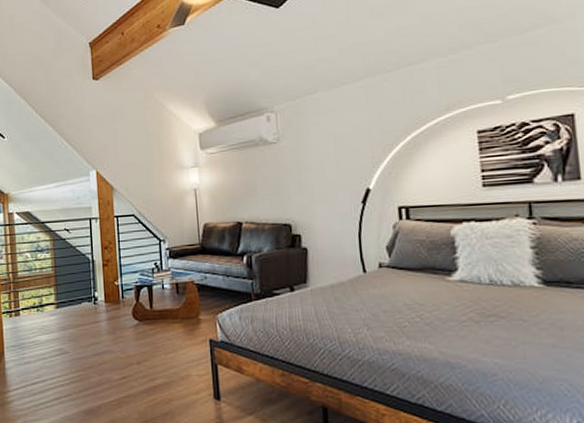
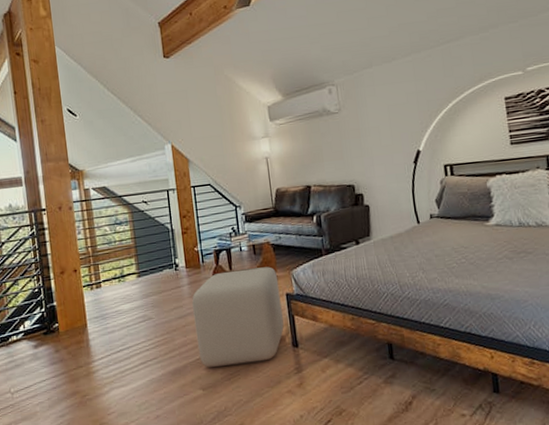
pouf: none [109,308,206,411] -> present [192,266,284,367]

